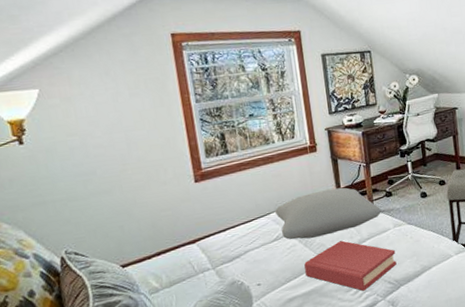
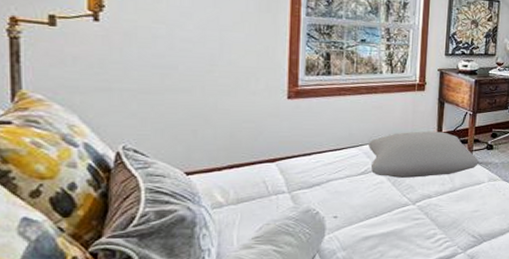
hardback book: present [304,240,397,291] -> none [388,186,485,241]

